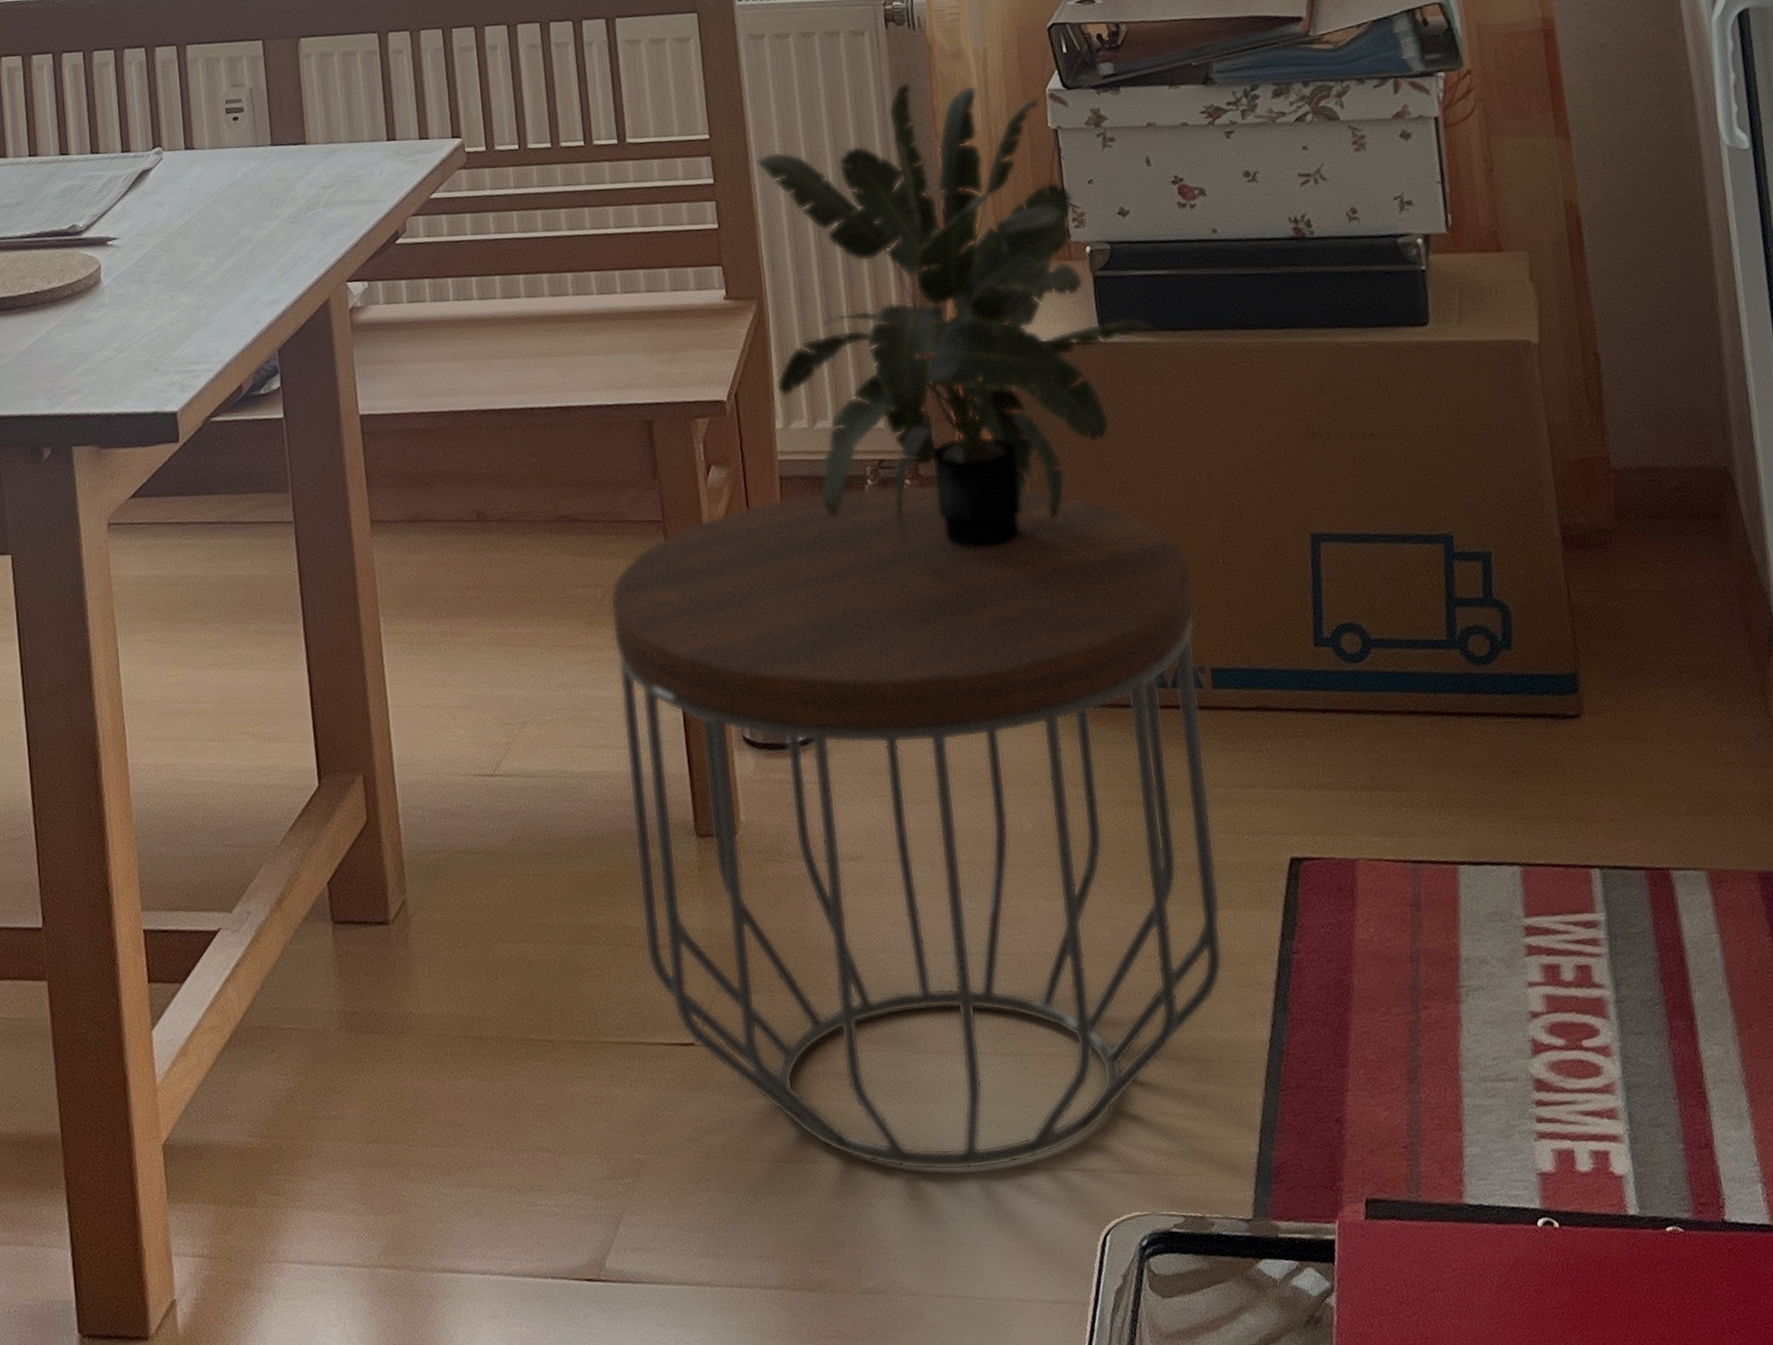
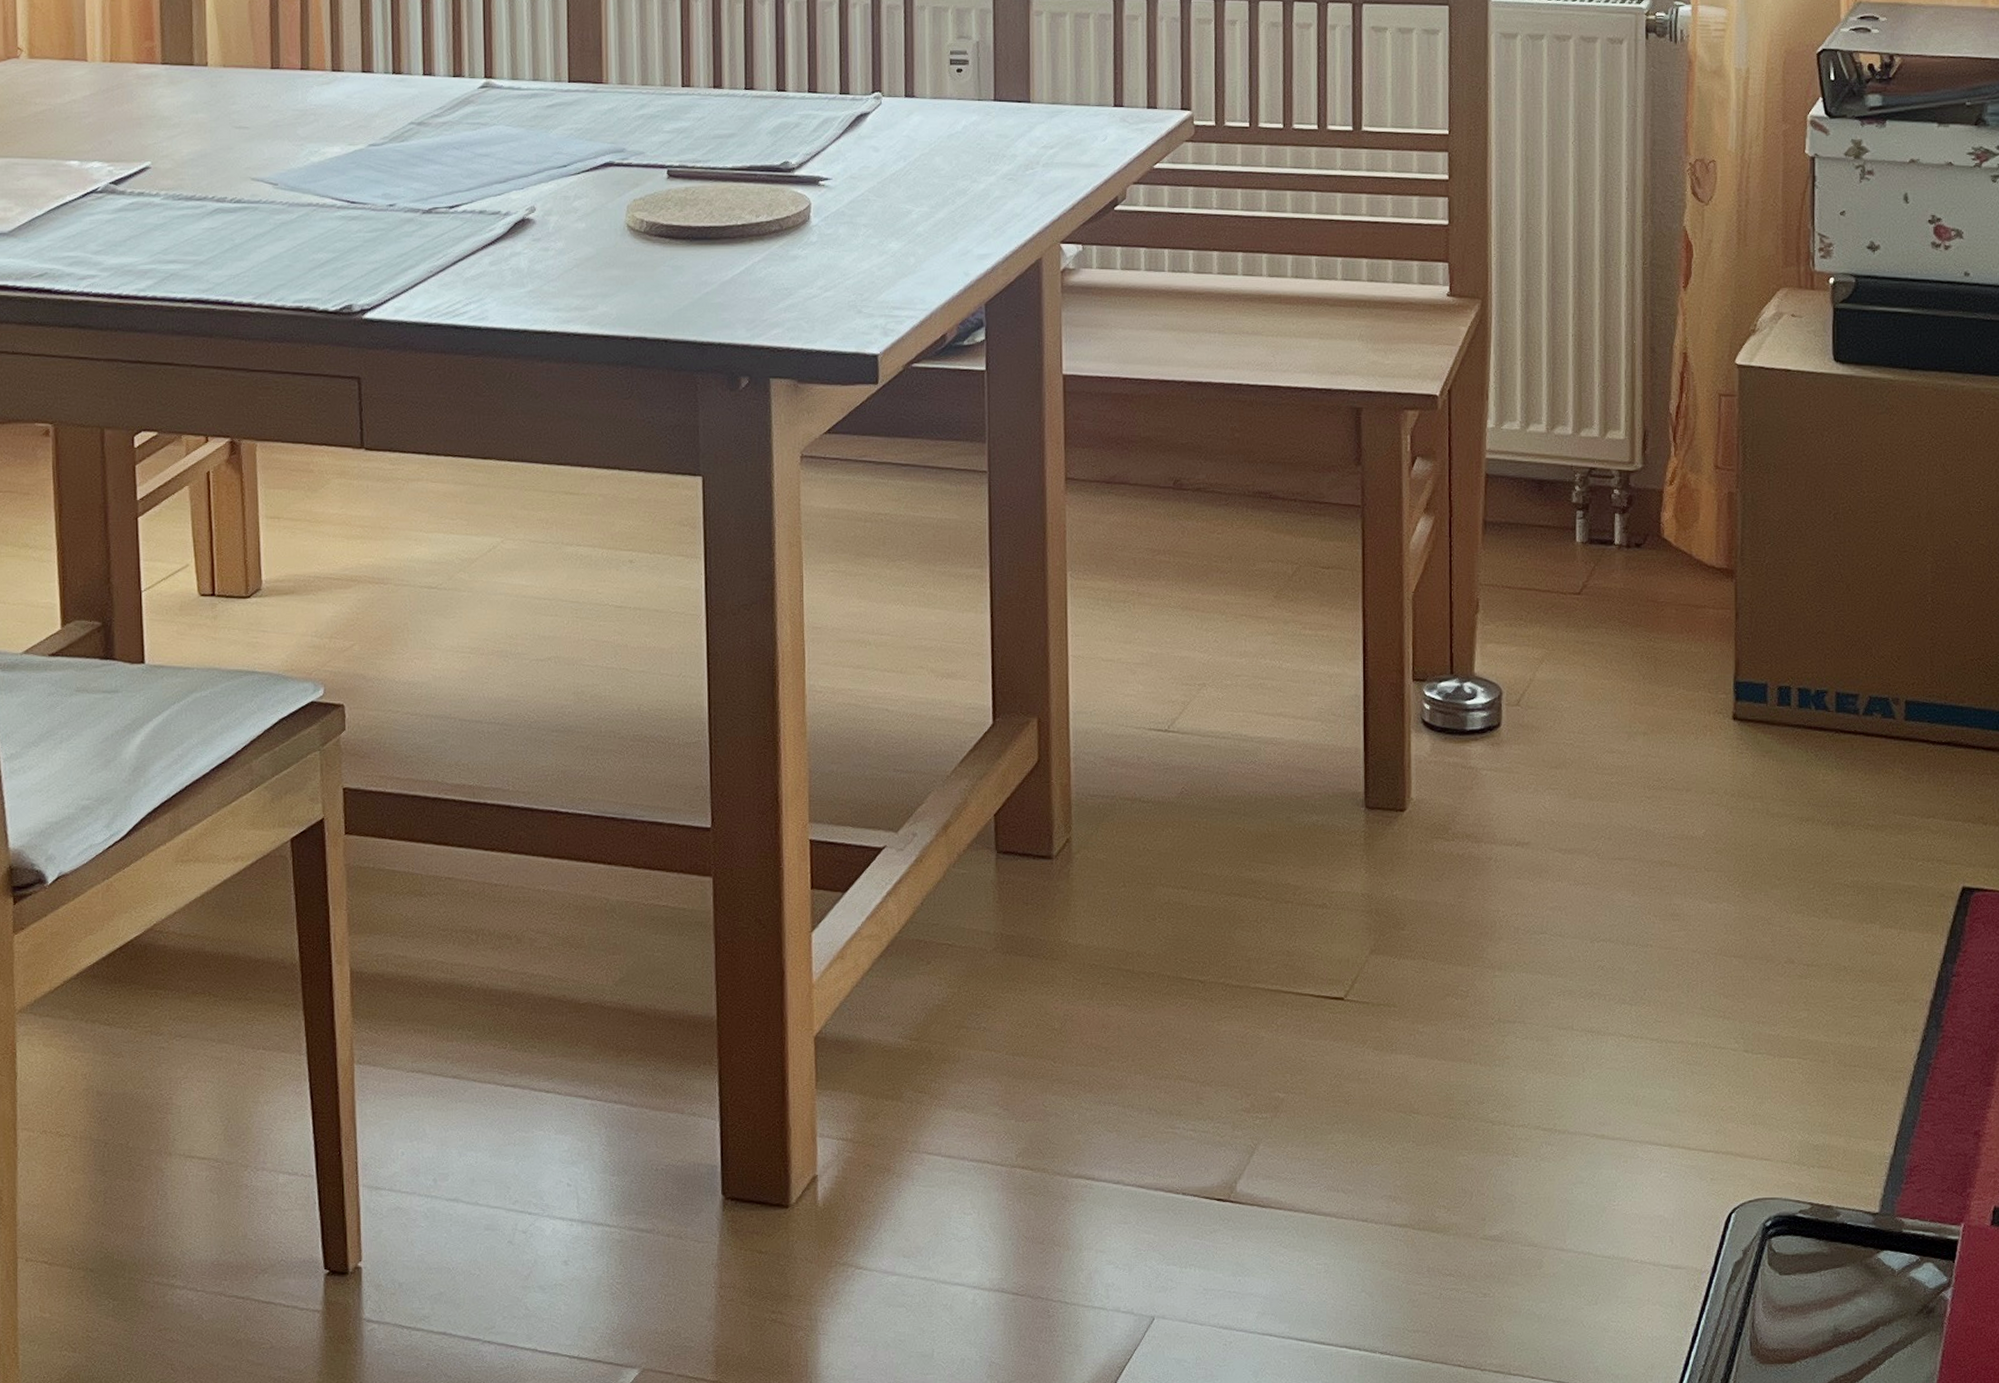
side table: present [609,484,1223,1171] -> none [1300,493,1896,1140]
potted plant: present [756,81,1161,548] -> none [1491,95,1898,563]

